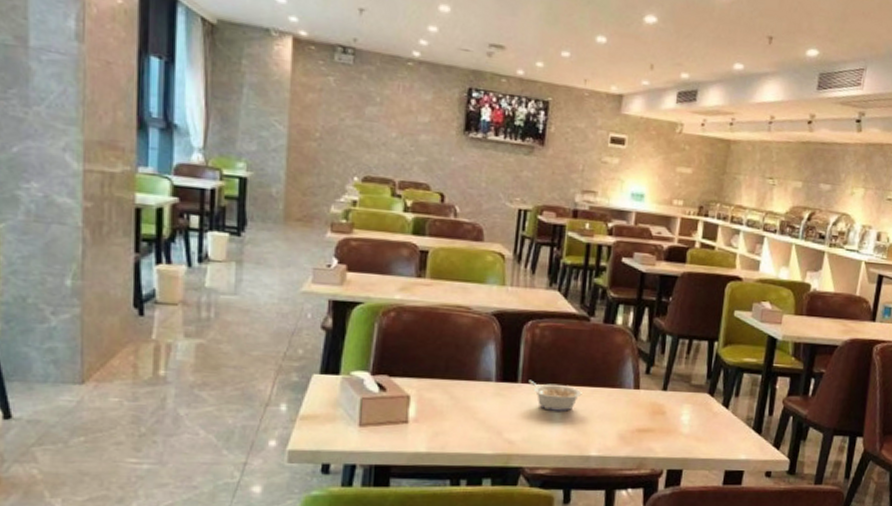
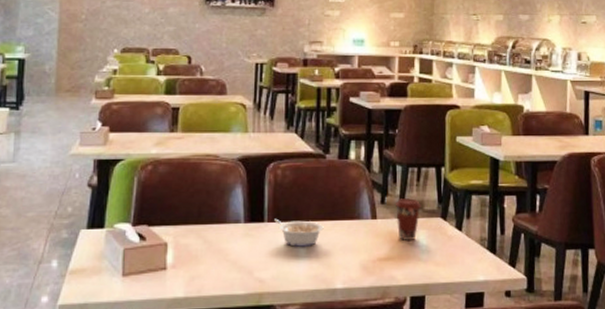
coffee cup: none [661,370,689,414] -> present [396,198,421,240]

